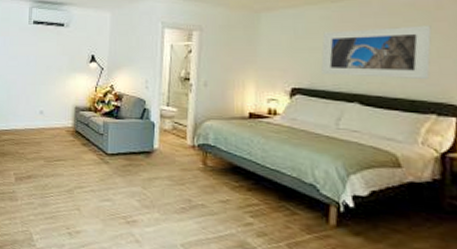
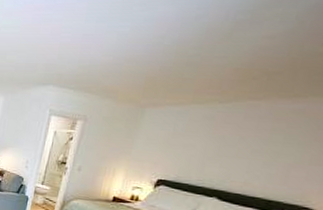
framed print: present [321,25,432,80] -> none [190,131,314,184]

